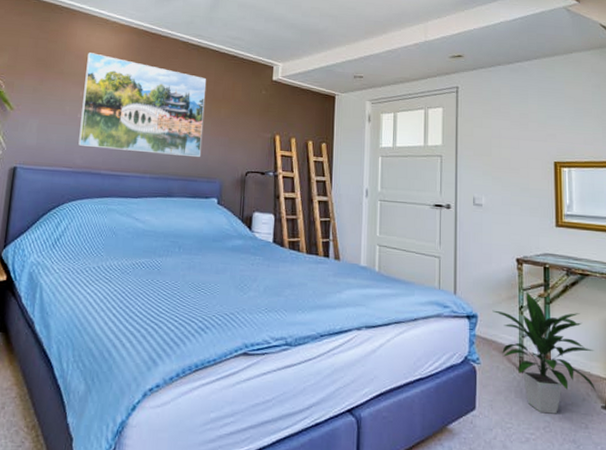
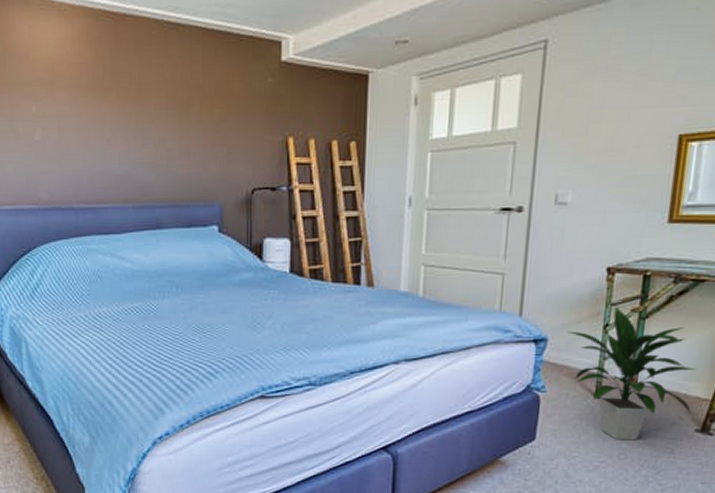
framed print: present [78,52,207,157] -> none [34,51,194,177]

